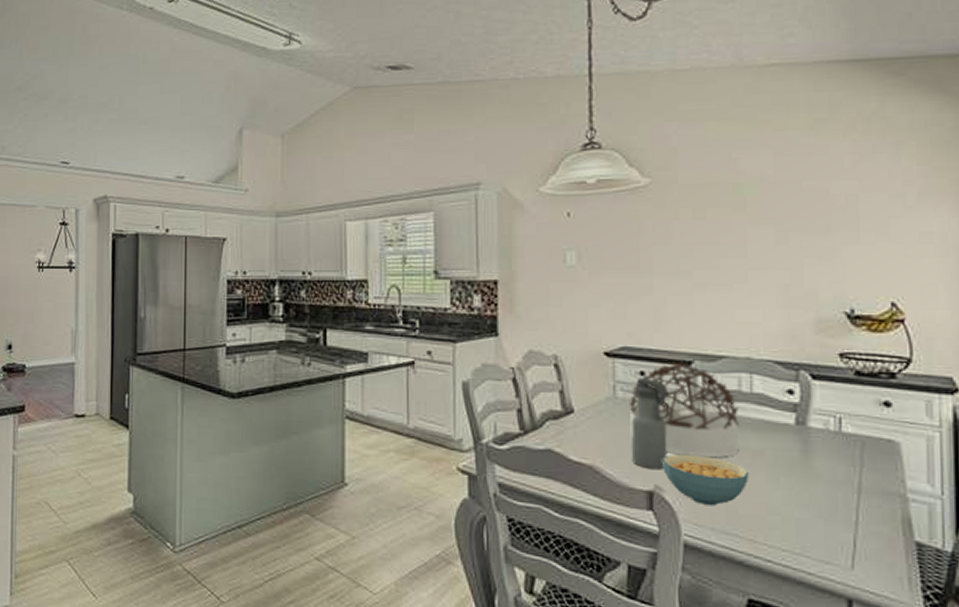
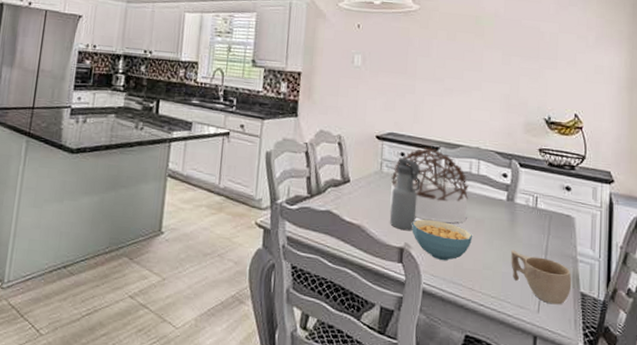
cup: none [807,488,901,559] -> present [511,249,572,305]

